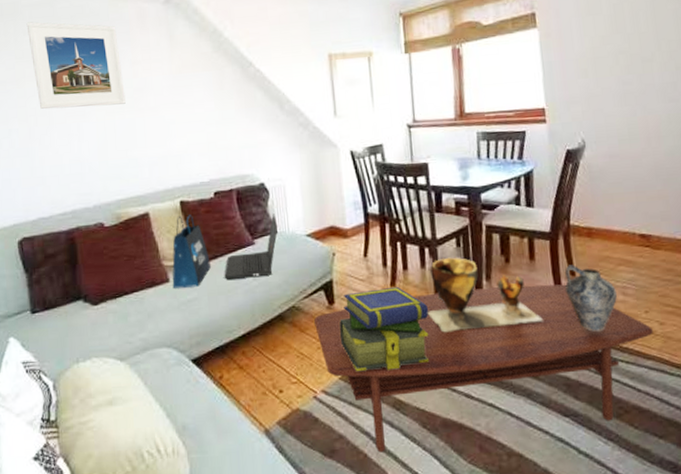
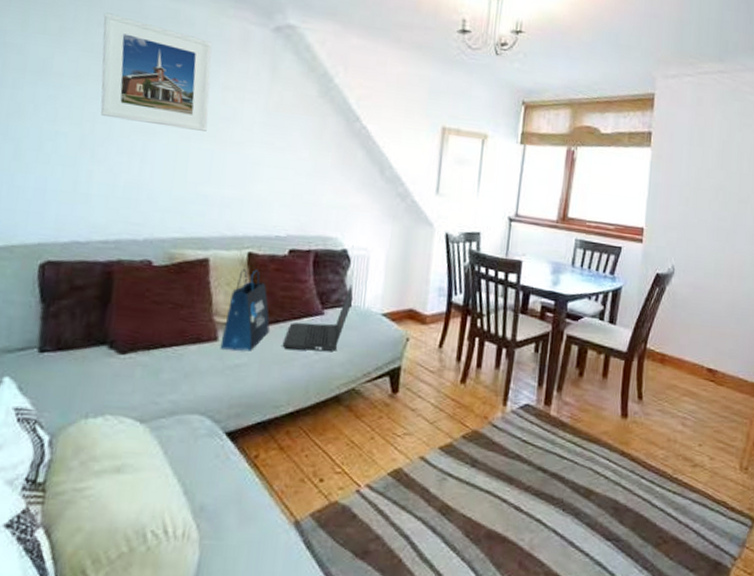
coffee table: present [314,284,653,453] -> none [372,396,703,559]
stack of books: present [339,286,429,372] -> none [396,383,495,472]
clay pot: present [428,257,543,333] -> none [493,362,604,441]
ceramic jug: present [565,264,617,332] -> none [631,388,677,458]

